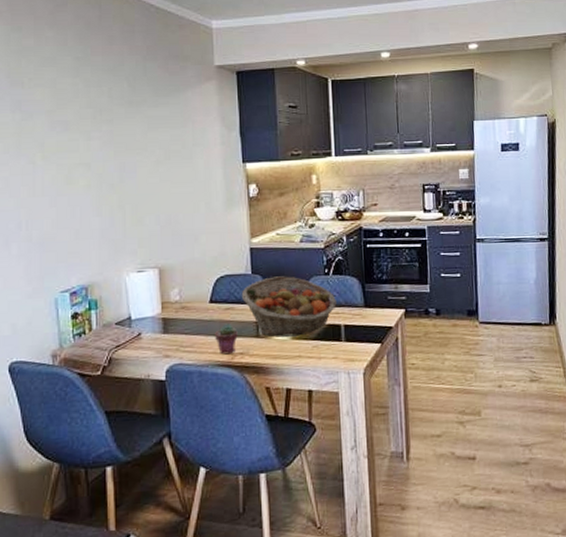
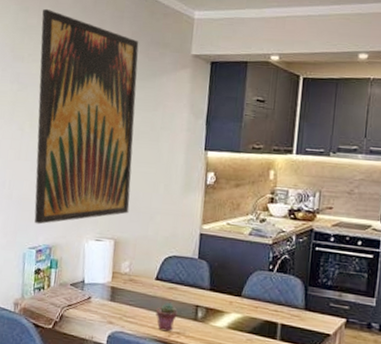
wall art: none [39,27,170,265] -> present [34,8,139,225]
fruit basket: present [241,276,337,337] -> none [185,264,277,327]

